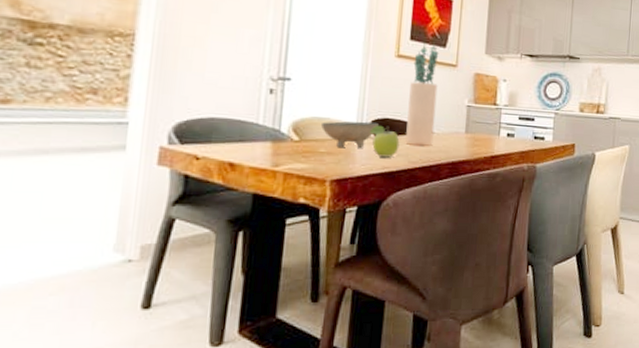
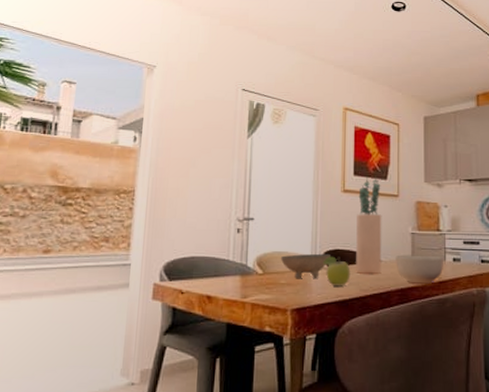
bowl: none [448,127,499,158] -> present [396,255,444,284]

